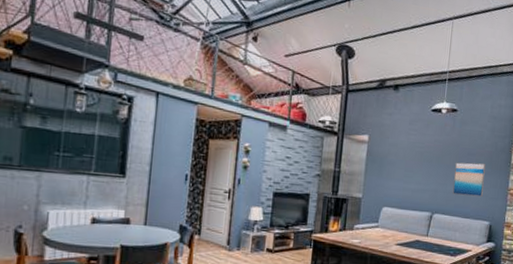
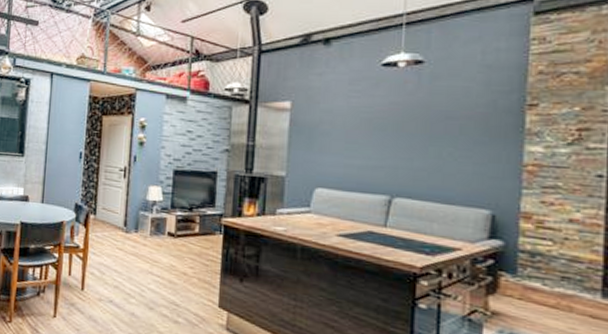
wall art: present [452,162,486,198] -> none [422,129,478,177]

